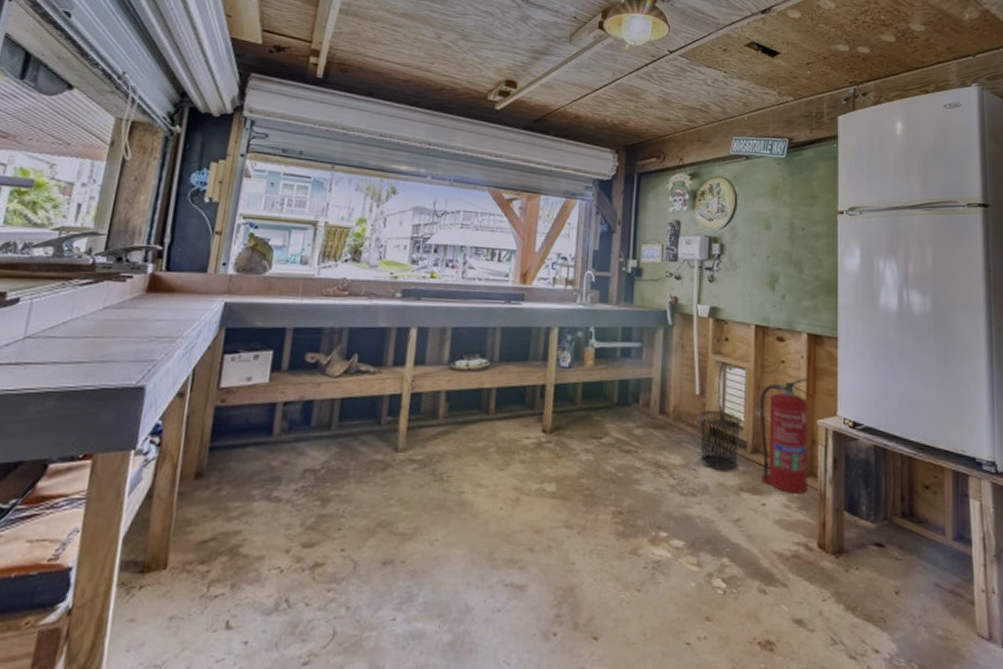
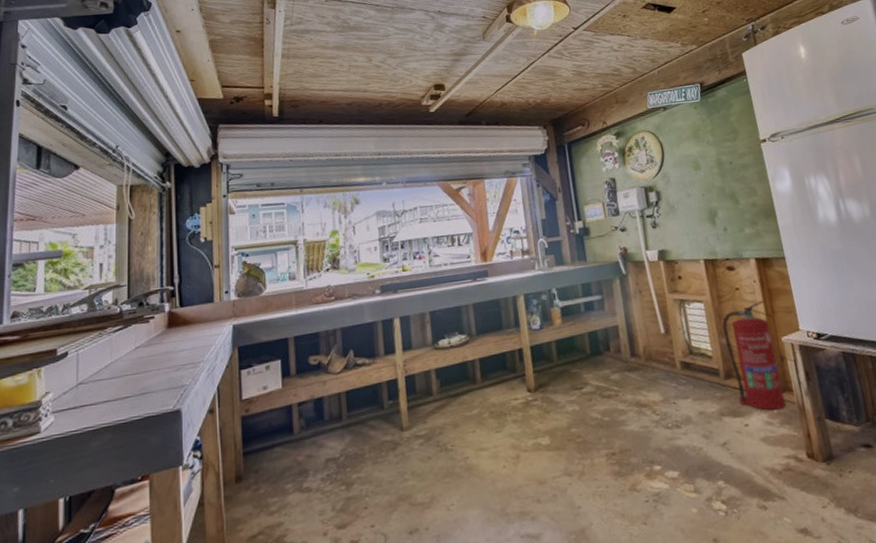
waste bin: present [698,409,743,471] -> none [667,344,715,400]

